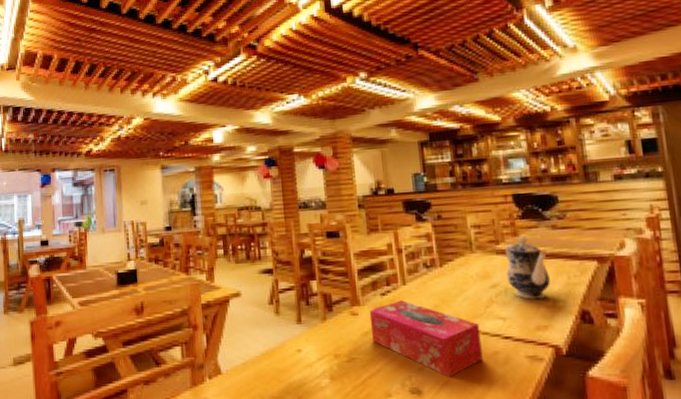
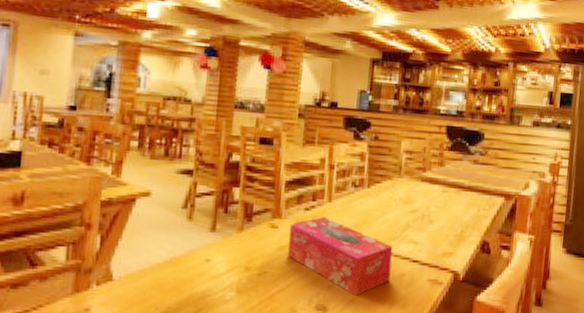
teapot: present [504,236,550,299] -> none [426,167,465,228]

